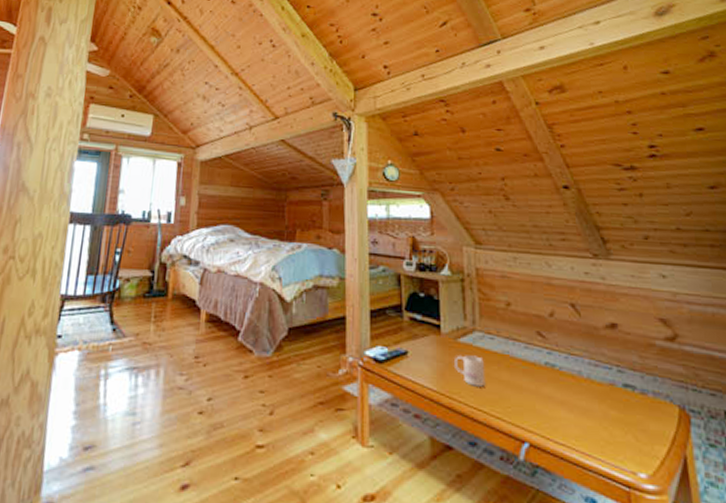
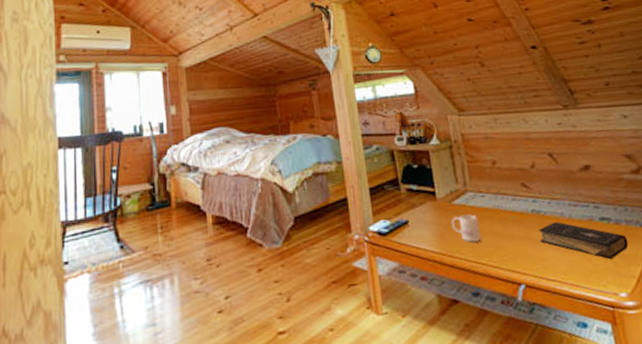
book: none [550,379,654,434] -> present [538,221,628,260]

